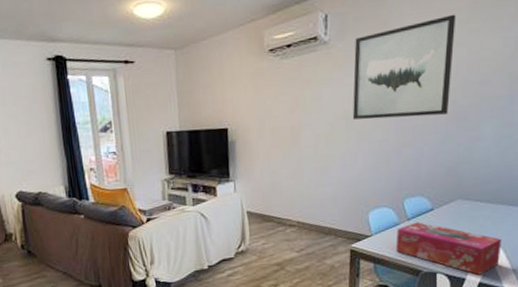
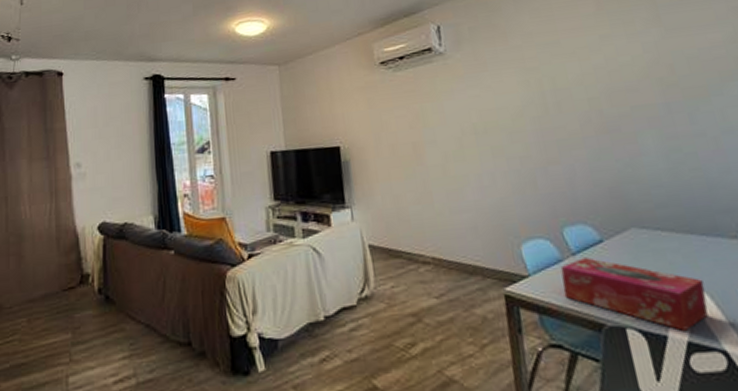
wall art: present [353,14,456,120] -> none [473,21,596,134]

